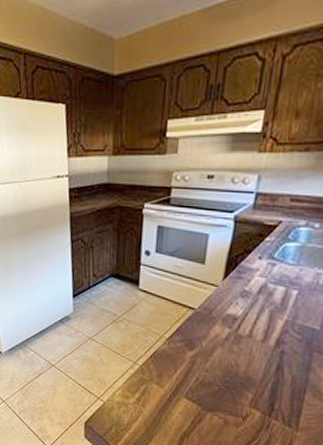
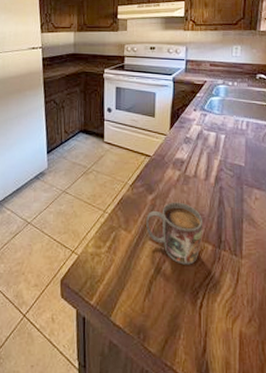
mug: none [182,361,253,428] -> present [146,201,202,265]

